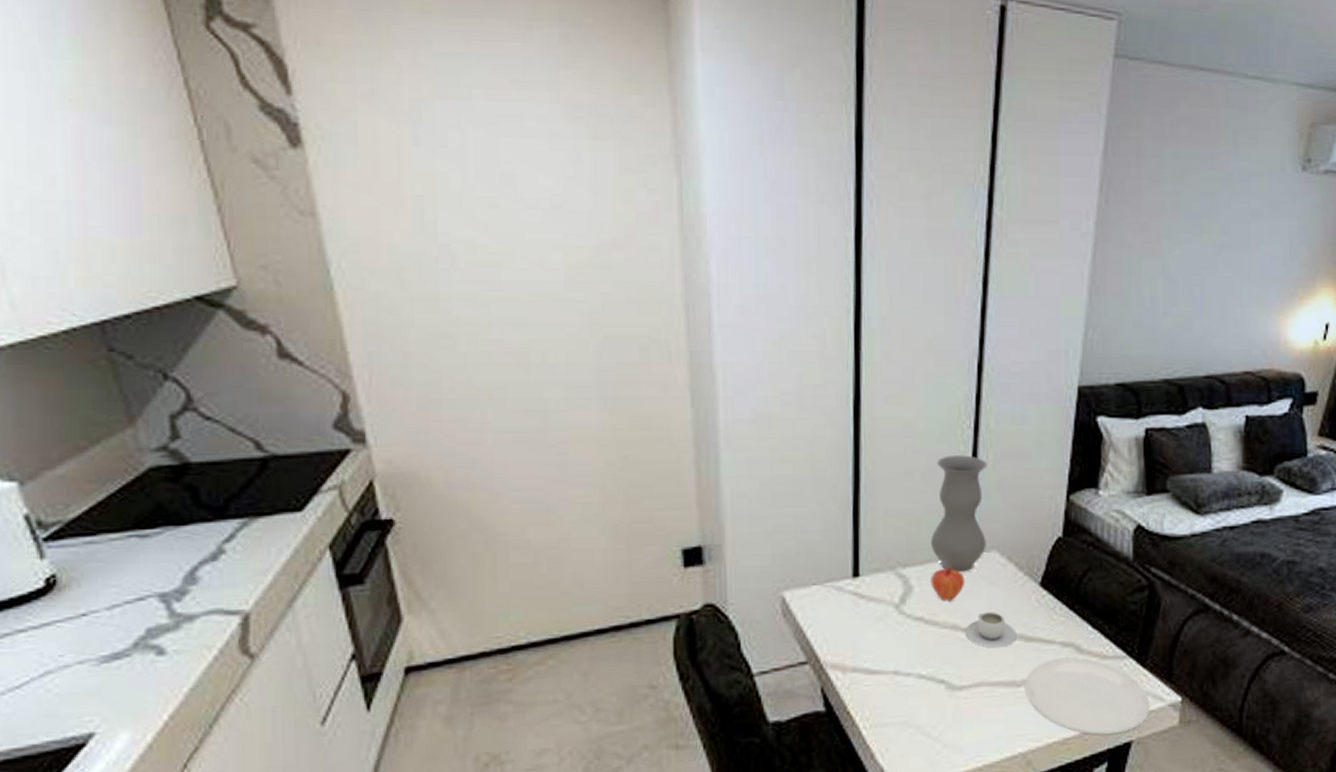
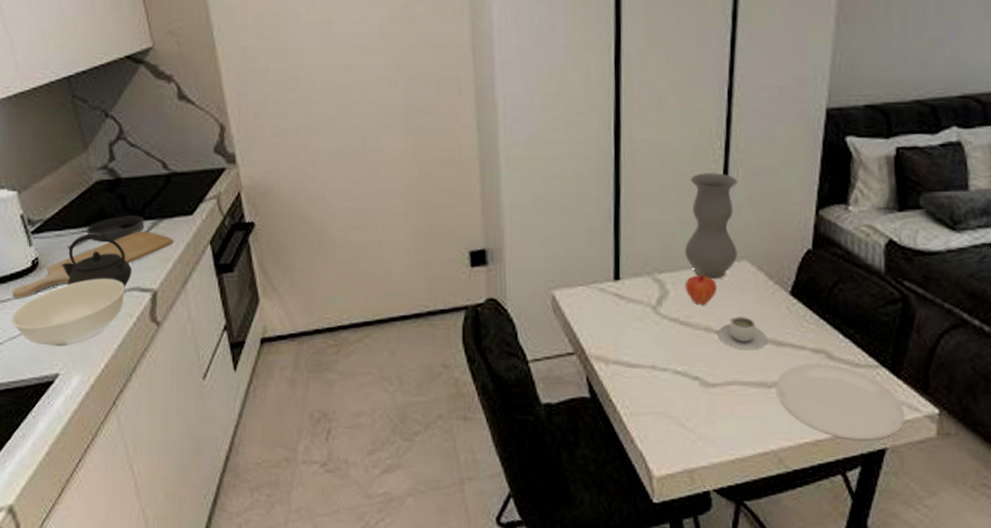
chopping board: none [11,533,275,633] -> present [12,231,174,299]
bowl: none [11,598,199,696] -> present [11,278,124,347]
kettle: none [94,539,210,610] -> present [61,233,132,286]
frying pan: none [104,514,228,562] -> present [67,216,144,250]

